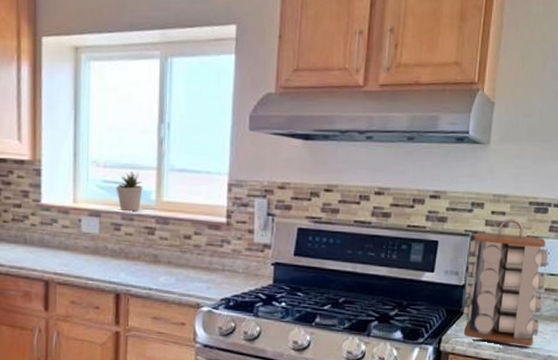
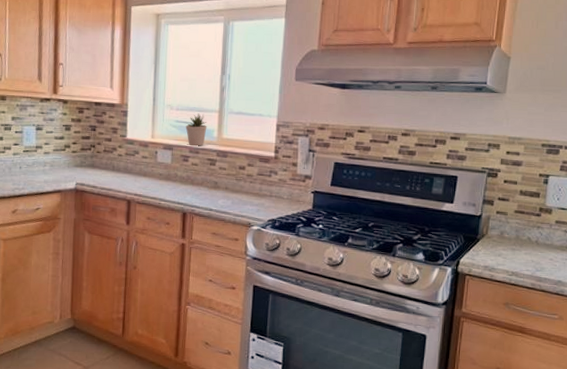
spice rack: present [462,219,548,346] -> none [479,158,559,272]

